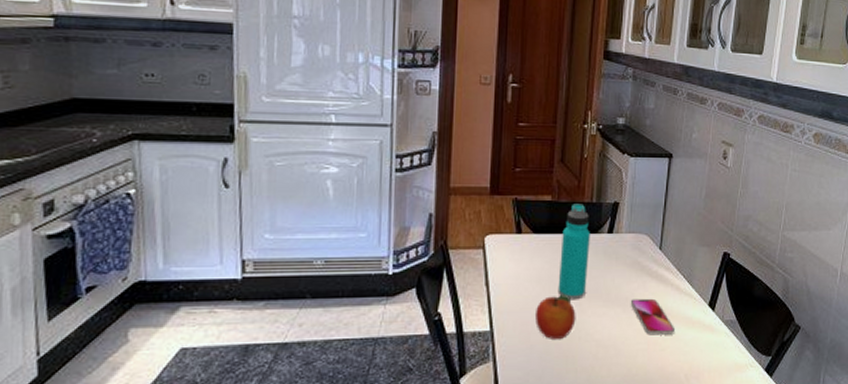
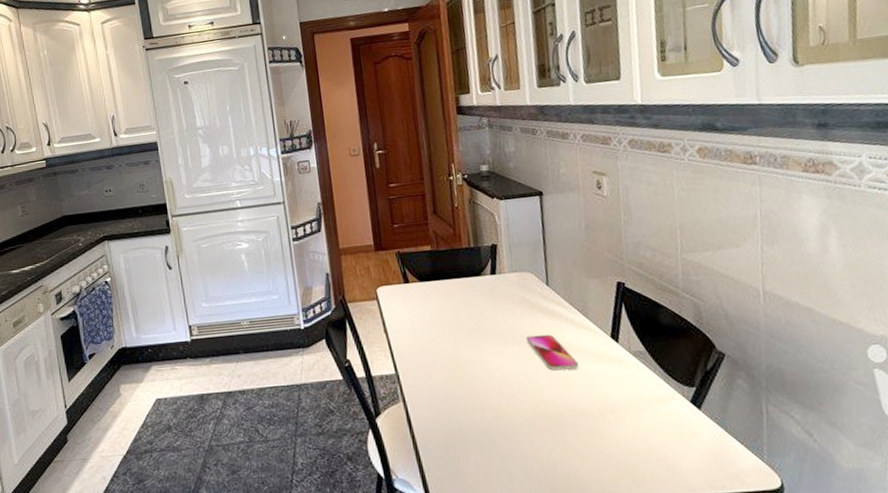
fruit: present [536,294,576,339] -> none [434,336,475,379]
water bottle: present [557,204,590,300] -> none [446,250,479,341]

